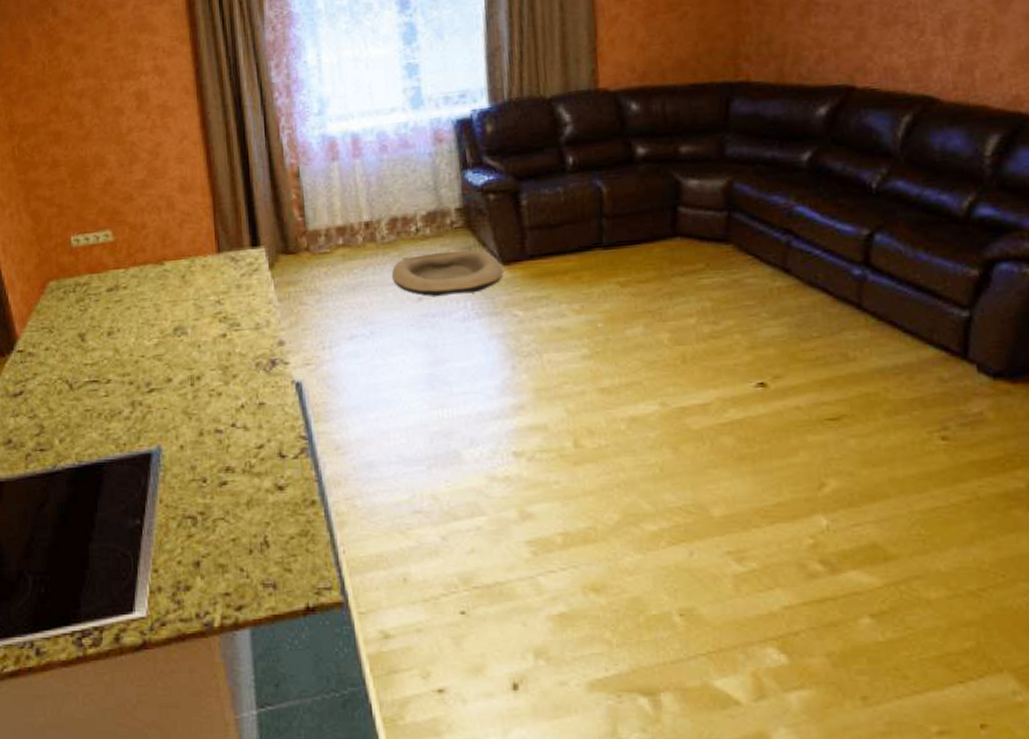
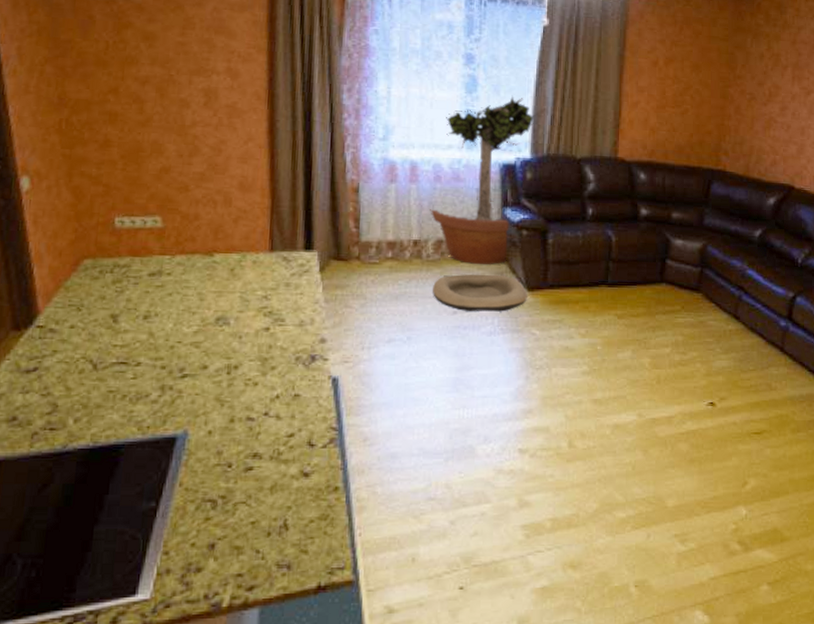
potted tree: none [379,37,488,241] -> present [430,95,534,264]

